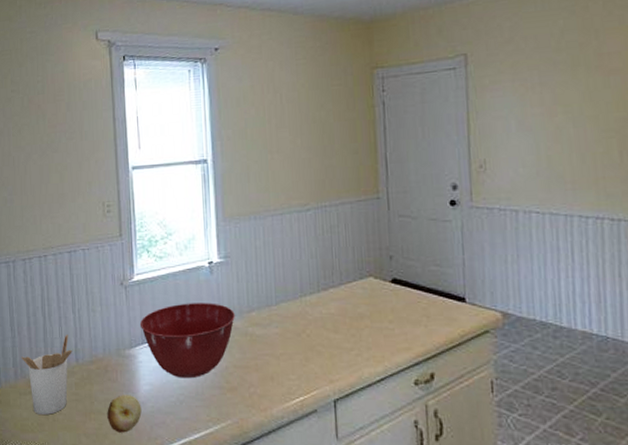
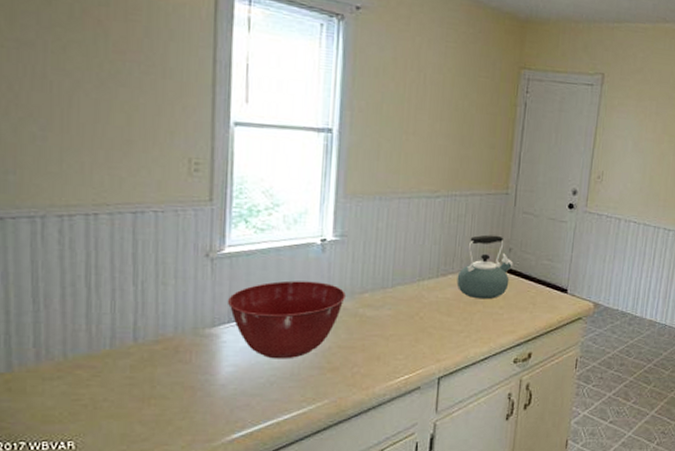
utensil holder: present [22,335,72,415] -> none [49,310,129,402]
fruit: present [107,395,142,433] -> none [173,377,221,418]
kettle: none [338,243,397,313] -> present [456,234,514,300]

